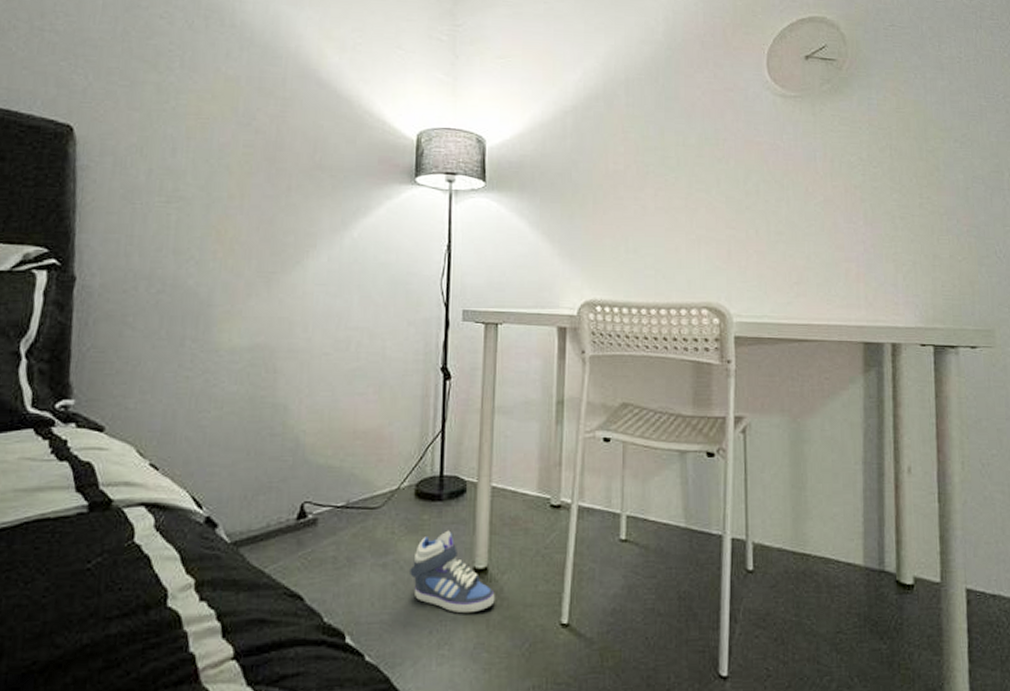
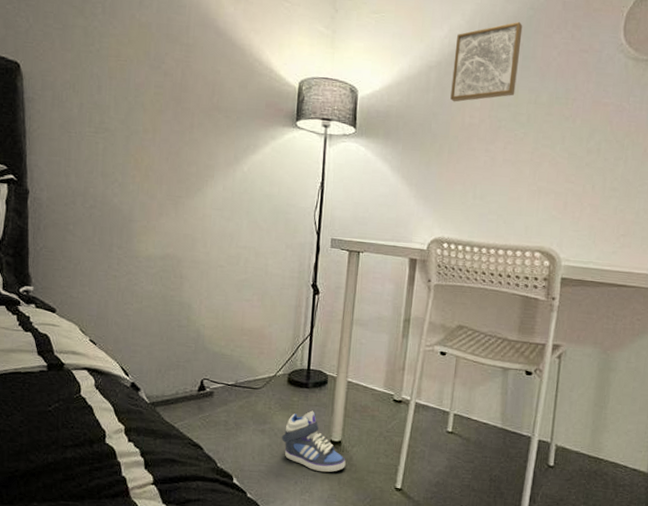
wall art: none [590,62,662,148] -> present [450,21,523,102]

